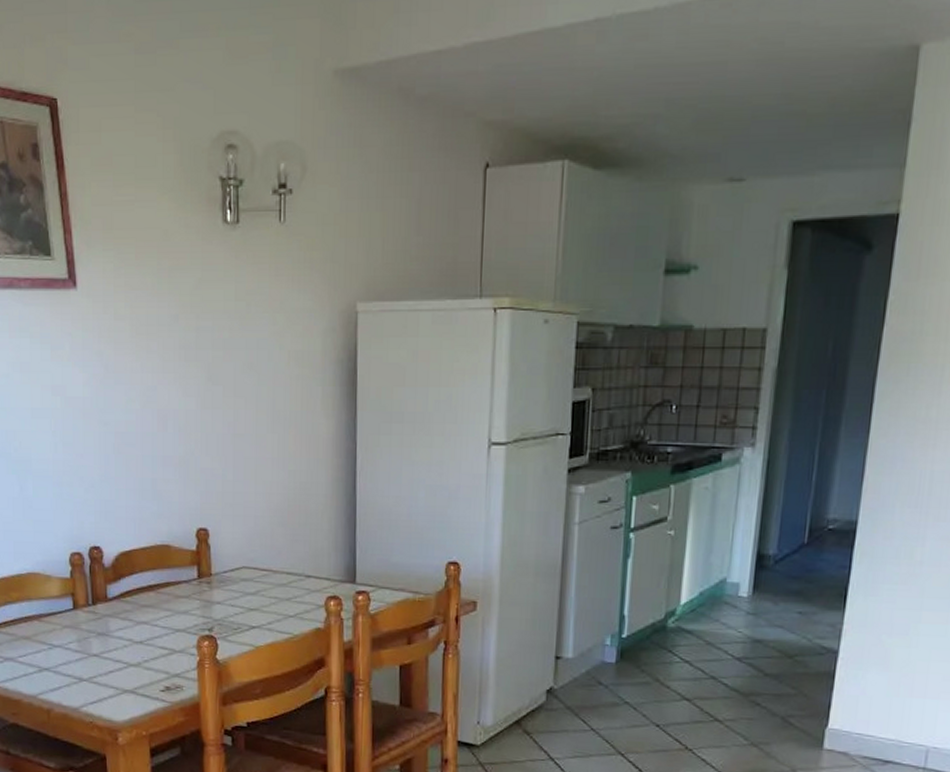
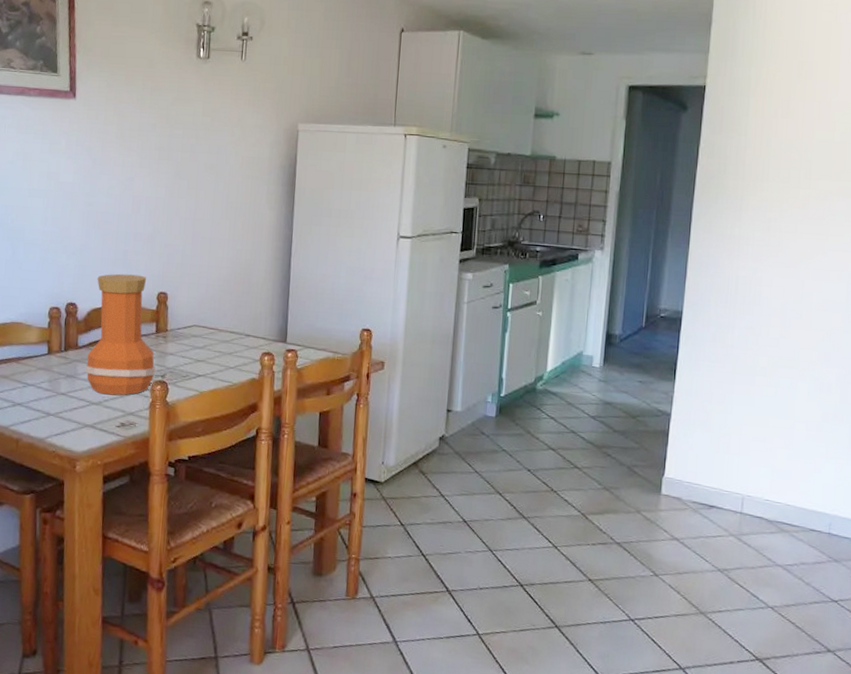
vase: none [118,508,201,655] -> present [85,273,155,396]

